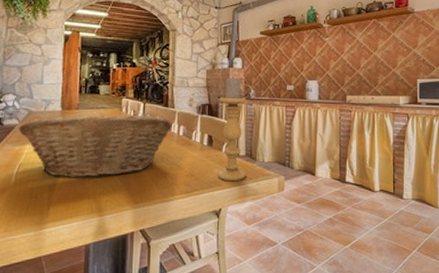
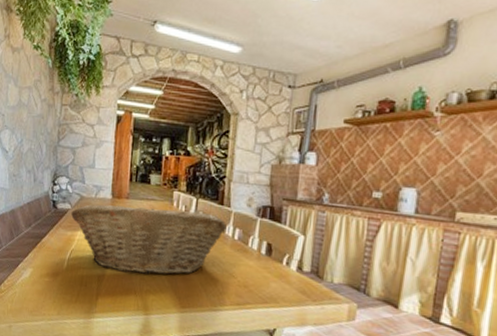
candle holder: present [217,76,247,182] -> none [274,175,318,301]

